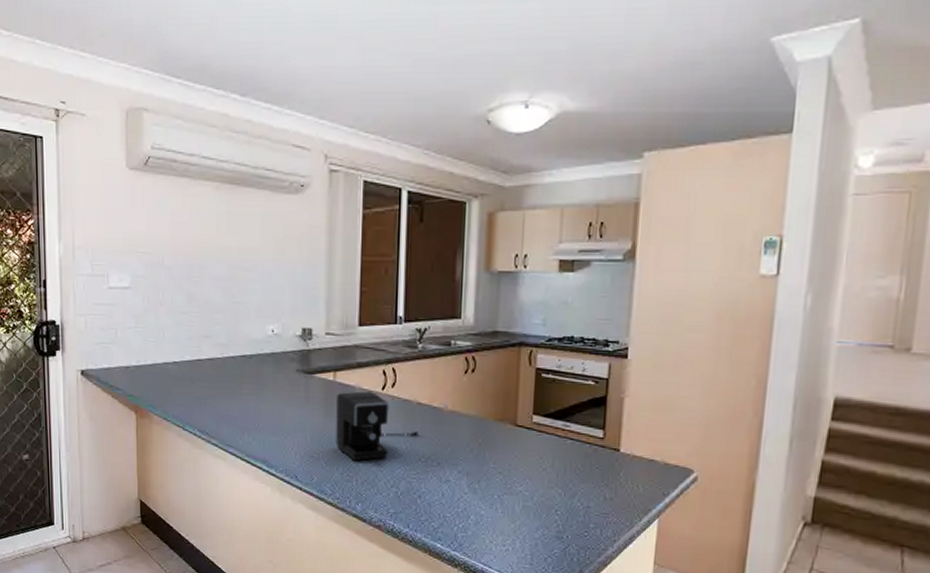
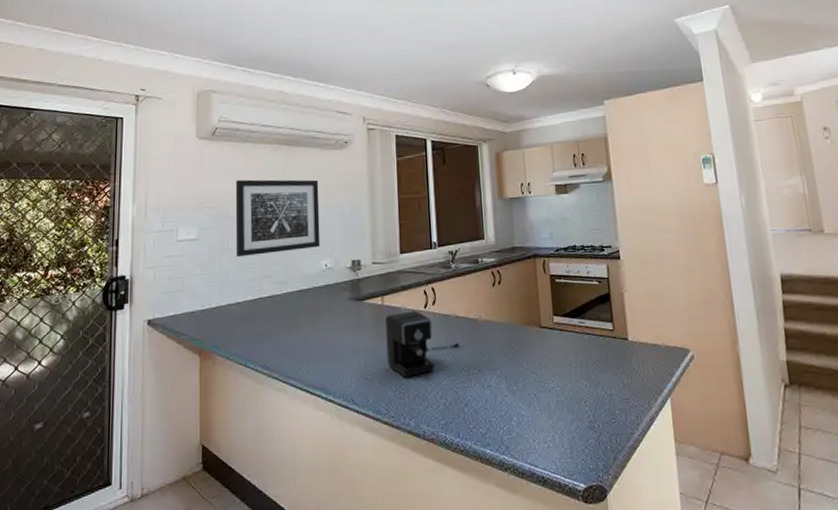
wall art: none [171,223,268,313] -> present [235,179,320,258]

